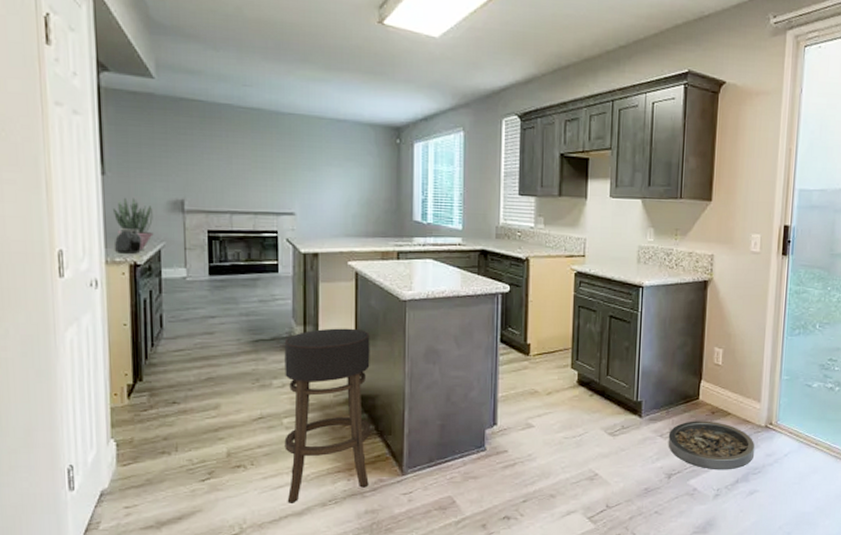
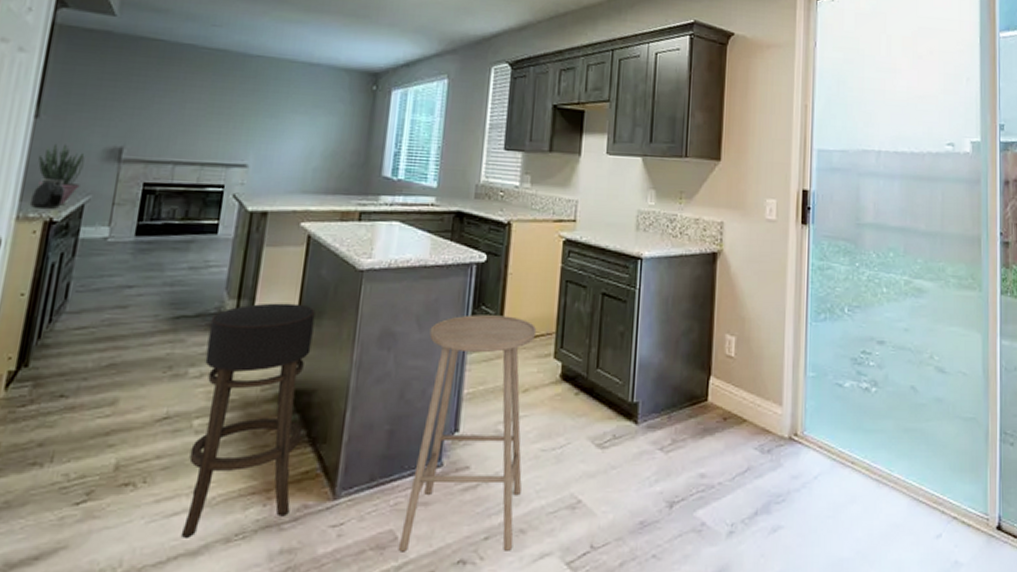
stool: none [456,335,556,512] -> present [398,314,537,552]
pet bowl: present [668,421,755,469] -> none [669,429,778,496]

